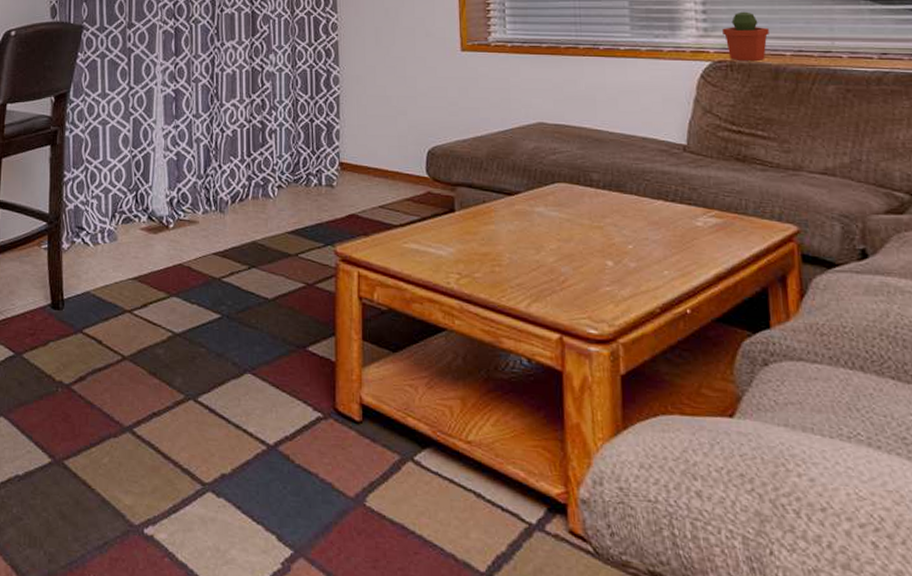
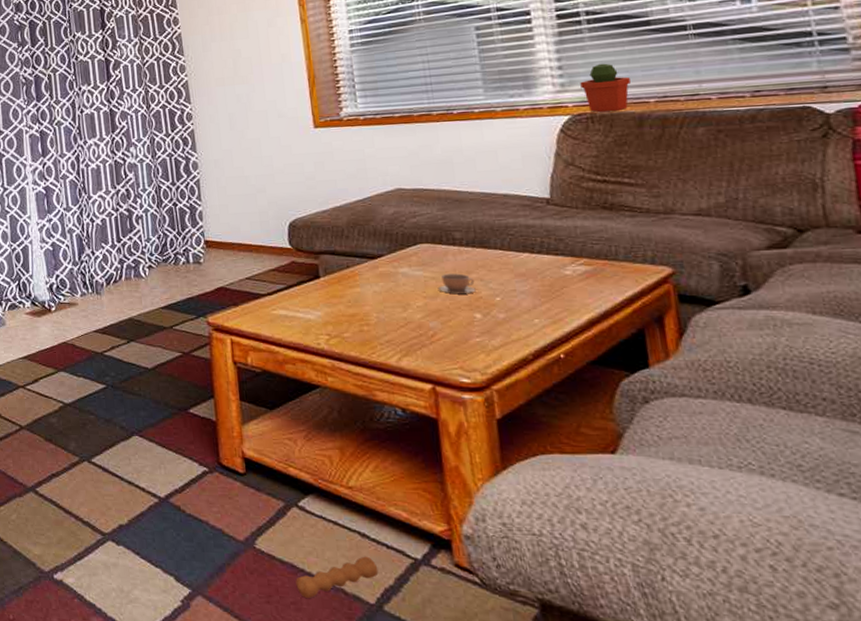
dog toy: none [405,518,491,564] -> present [296,556,379,598]
teacup: none [572,216,609,239] -> present [437,273,476,293]

